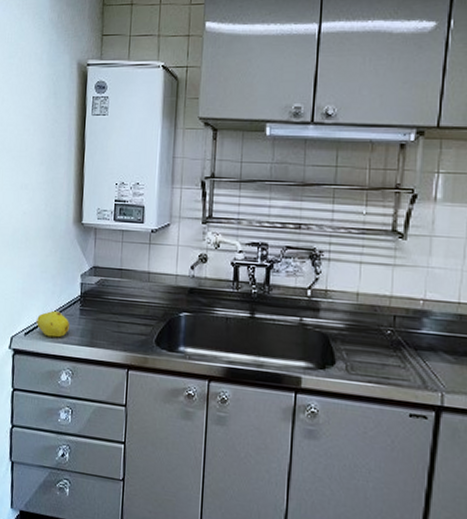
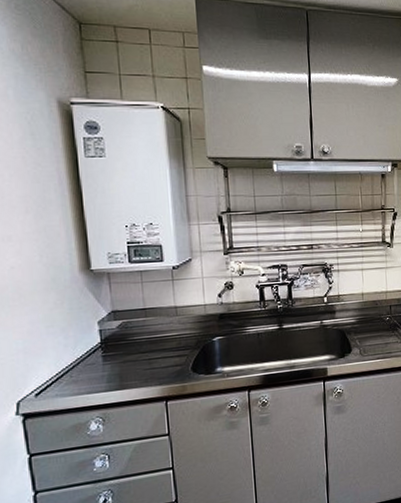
fruit: present [36,310,69,338] -> none [48,363,92,392]

